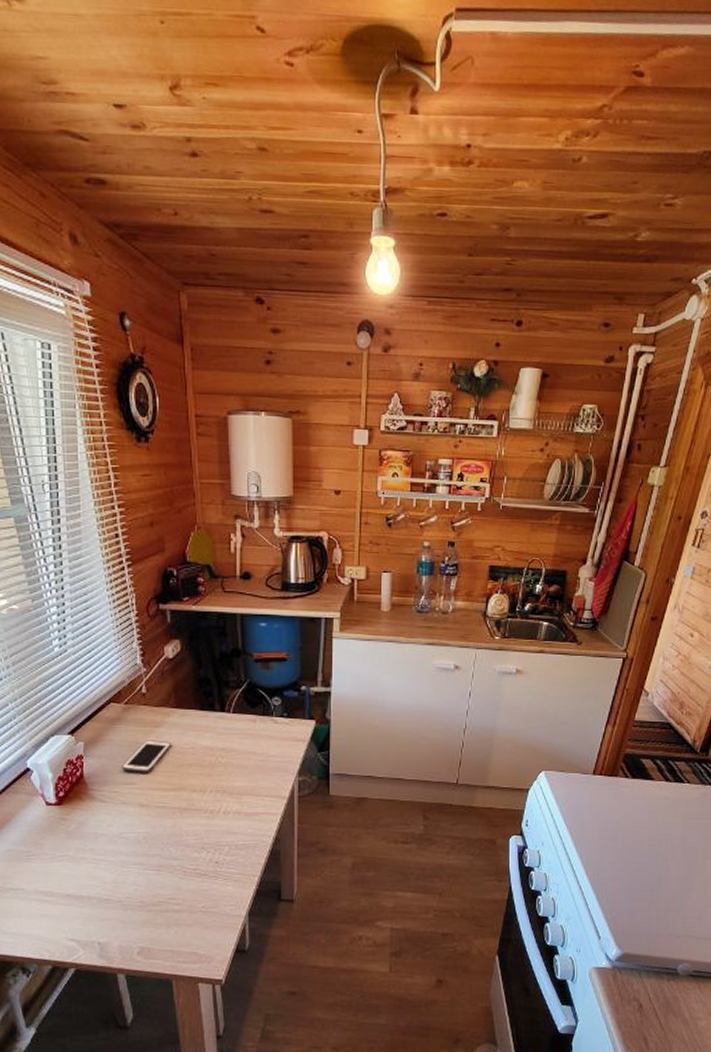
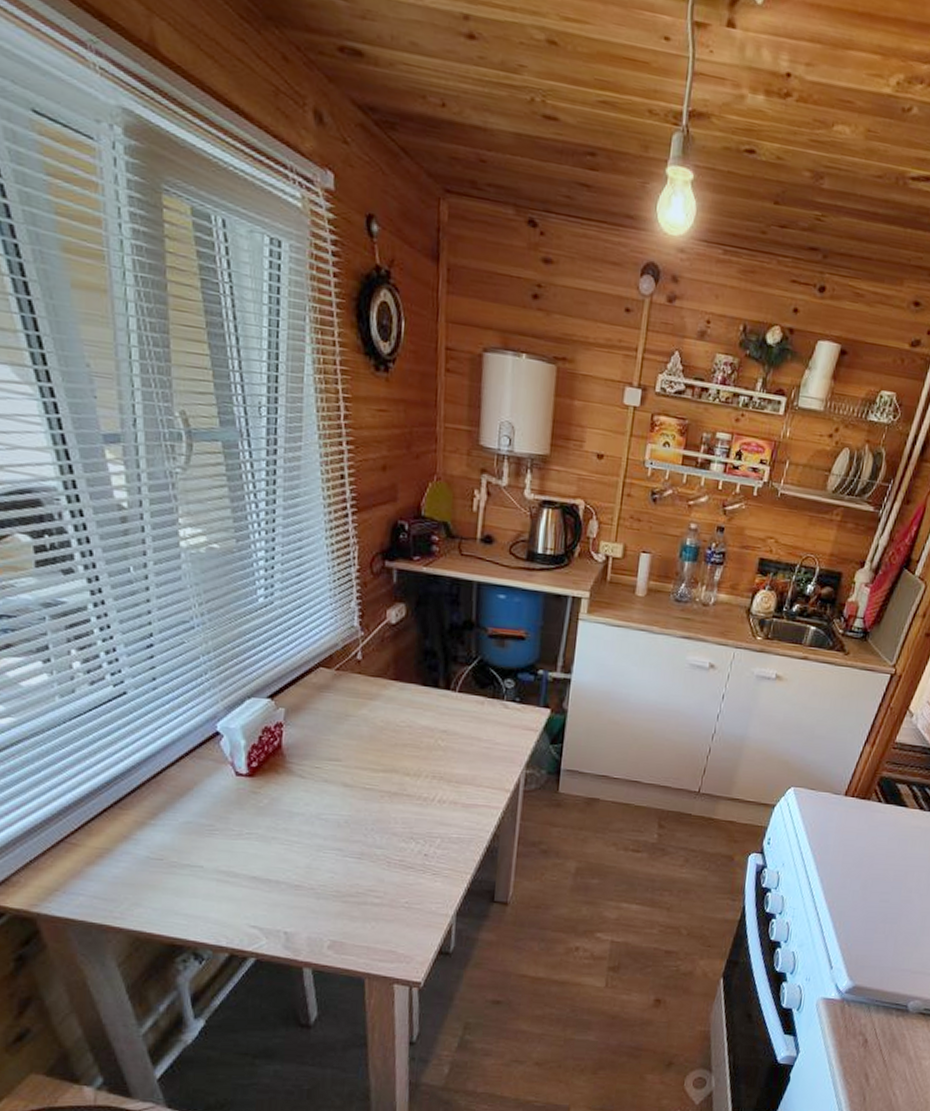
cell phone: present [122,740,171,773] -> none [327,713,385,750]

